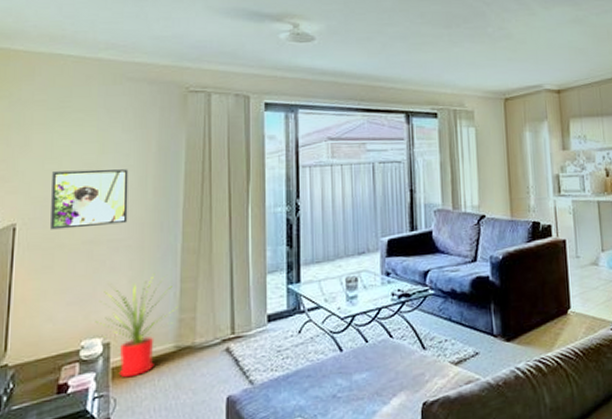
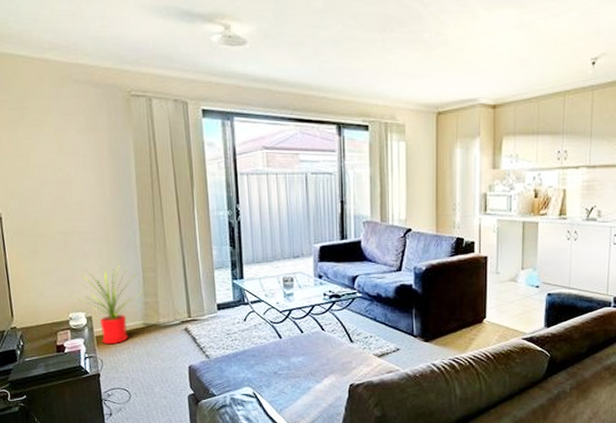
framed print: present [51,169,129,230] -> none [23,168,92,220]

